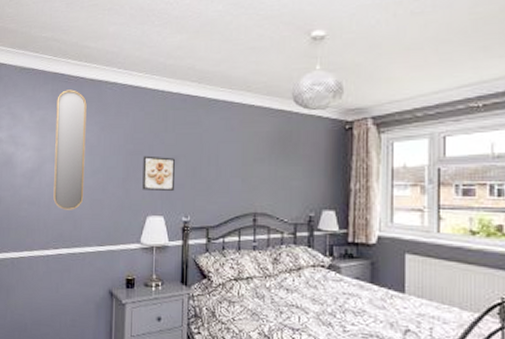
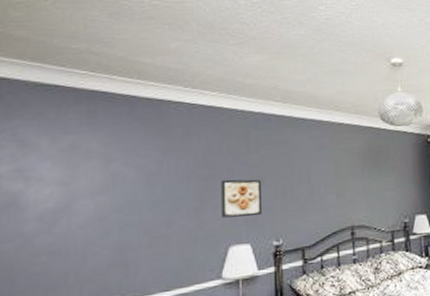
home mirror: present [53,89,87,210] -> none [91,110,141,256]

